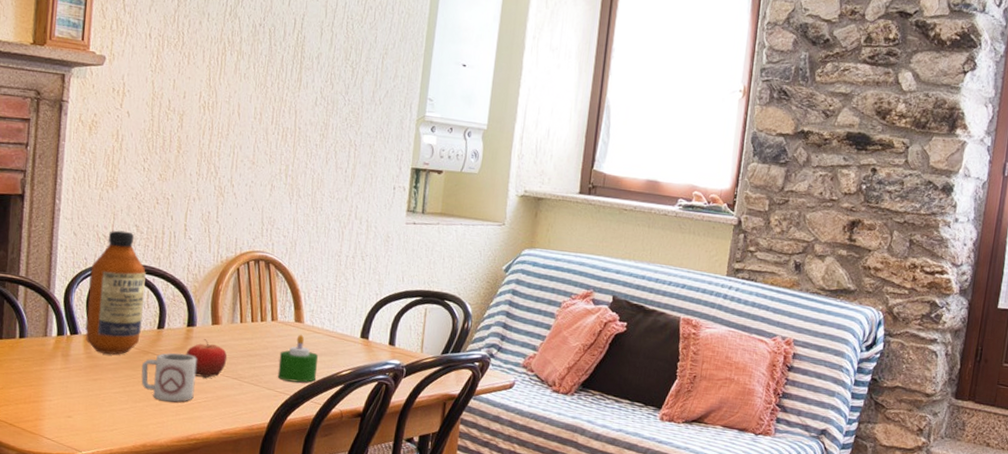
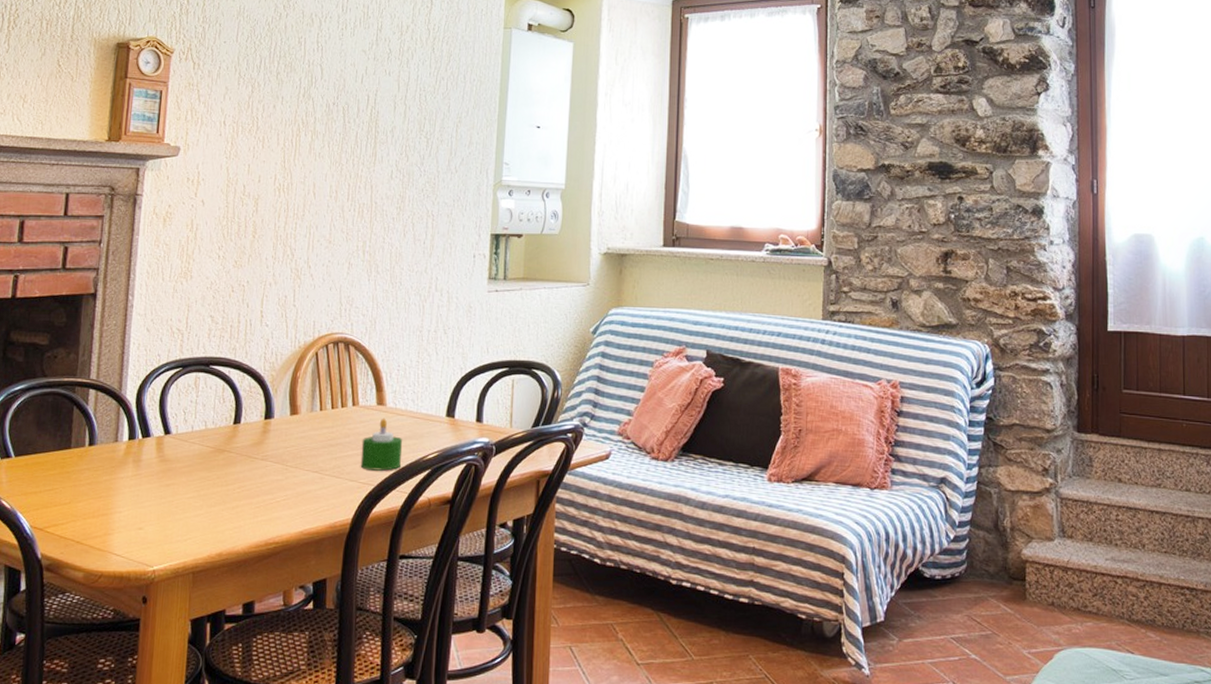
bottle: present [85,230,146,355] -> none [158,323,221,457]
cup: present [141,353,197,402] -> none [216,449,275,503]
fruit: present [186,339,228,378] -> none [263,431,307,473]

